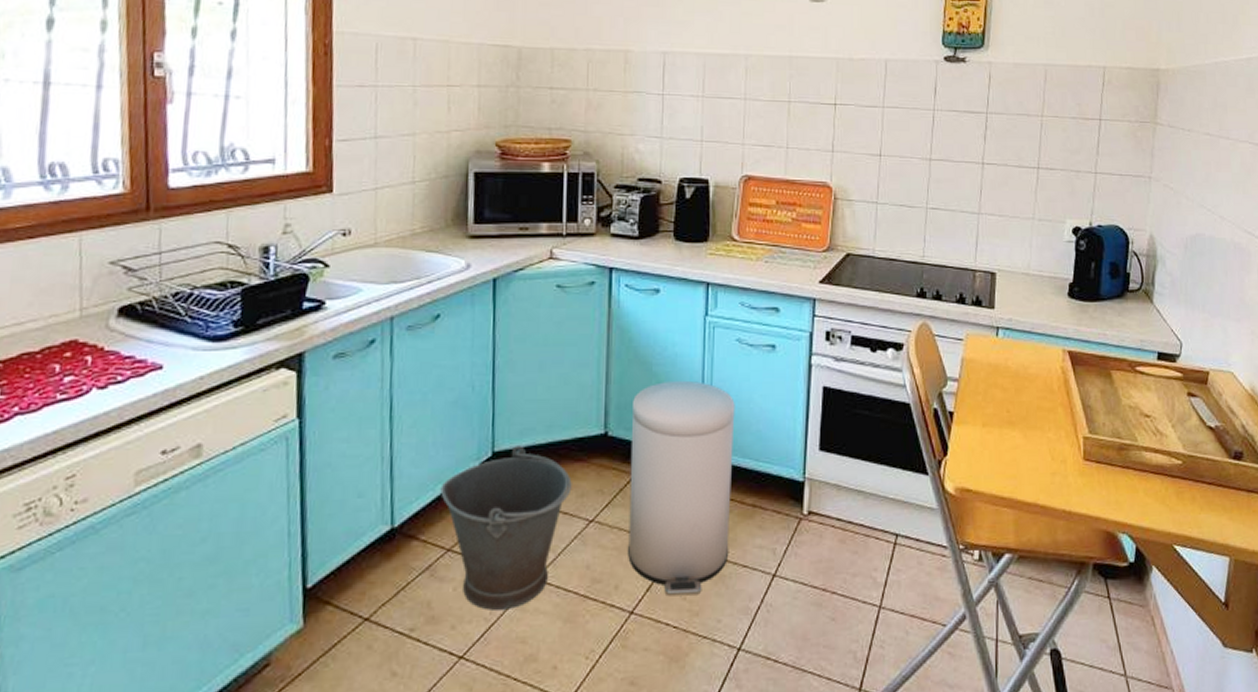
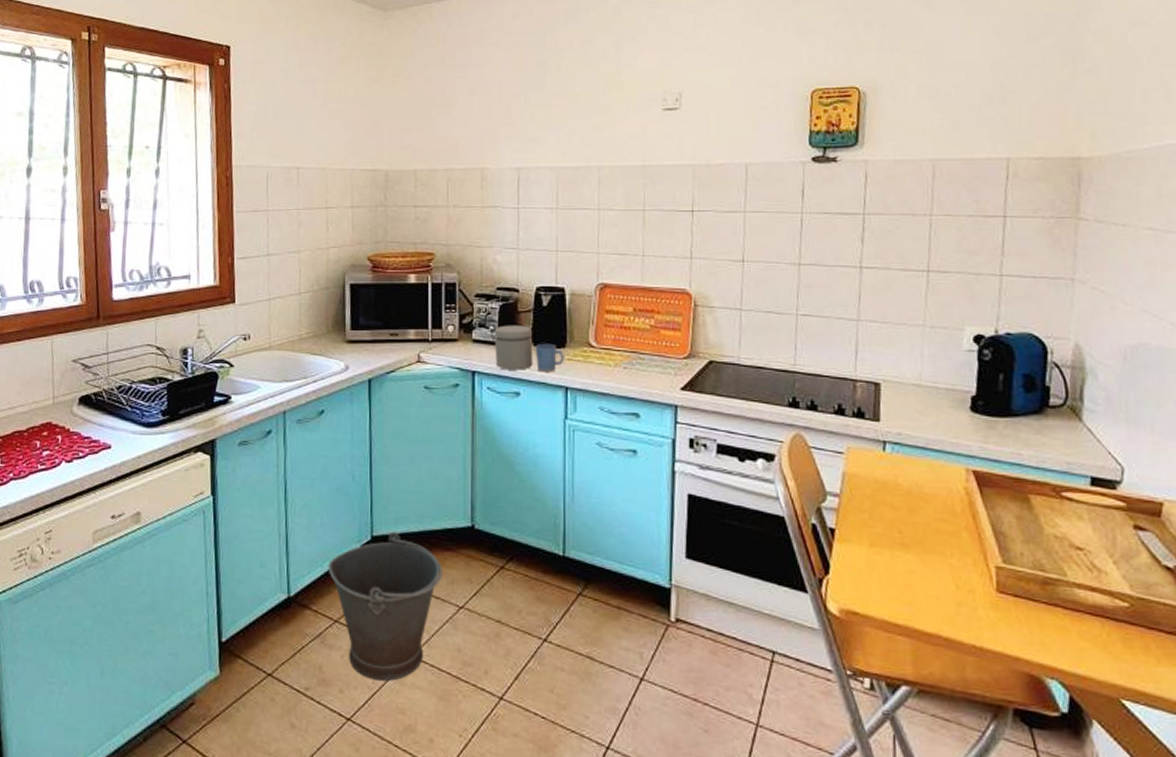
pedal bin: present [628,380,735,597] -> none [496,480,597,689]
jar: none [634,218,675,266] -> present [494,325,533,370]
mug: none [676,237,706,267] -> present [535,343,564,372]

